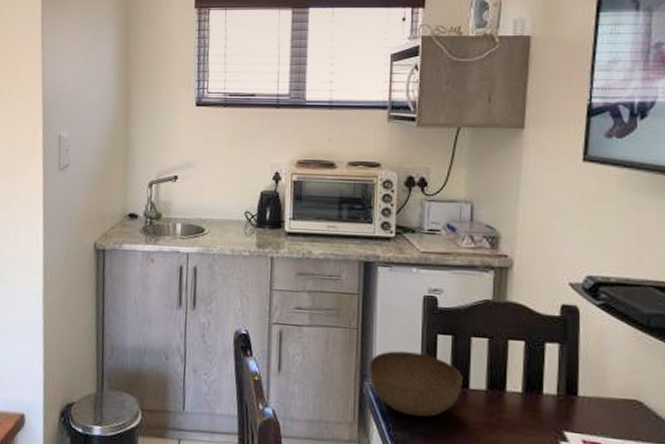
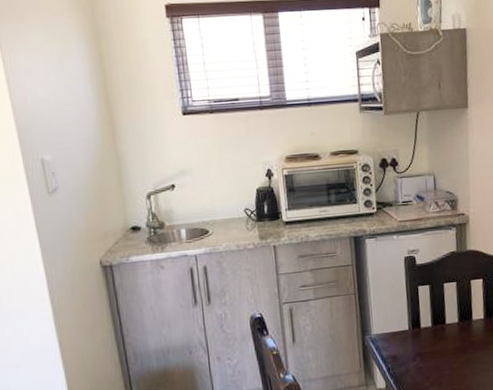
bowl: present [368,350,463,417] -> none [367,303,441,355]

